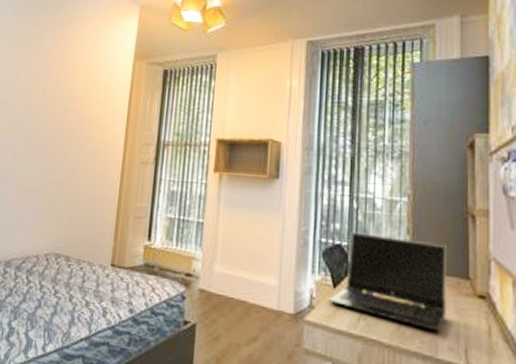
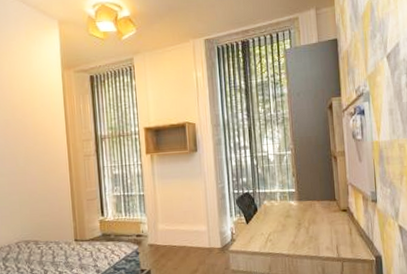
laptop computer: present [328,232,447,332] -> none [244,180,323,239]

